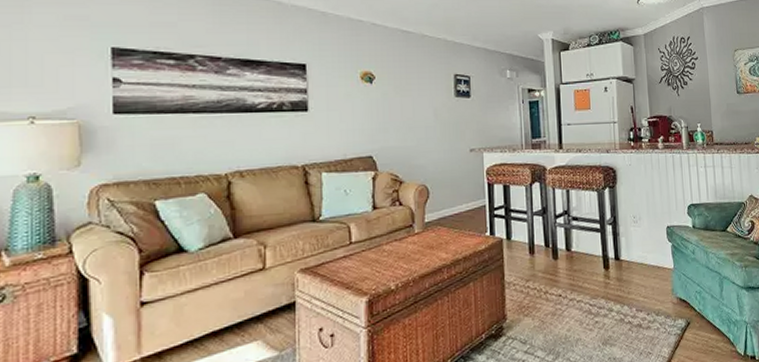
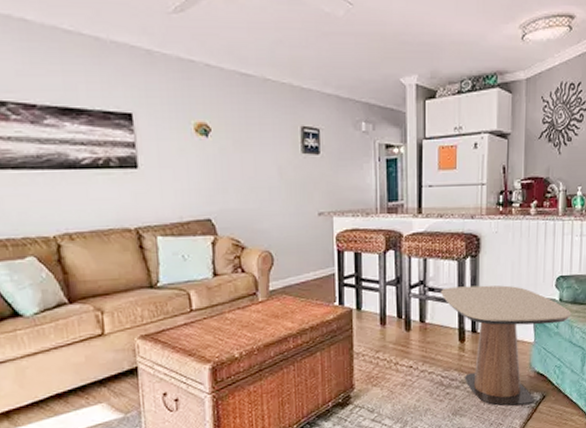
side table: none [584,214,705,334] -> present [441,285,572,406]

